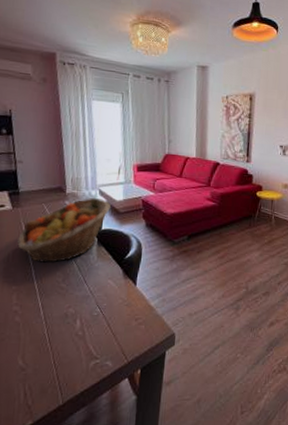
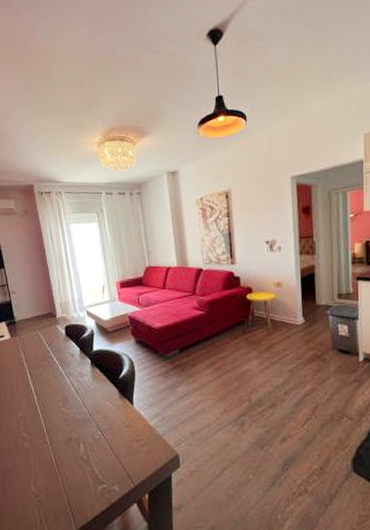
fruit basket: present [17,197,111,263] -> none [19,319,99,388]

